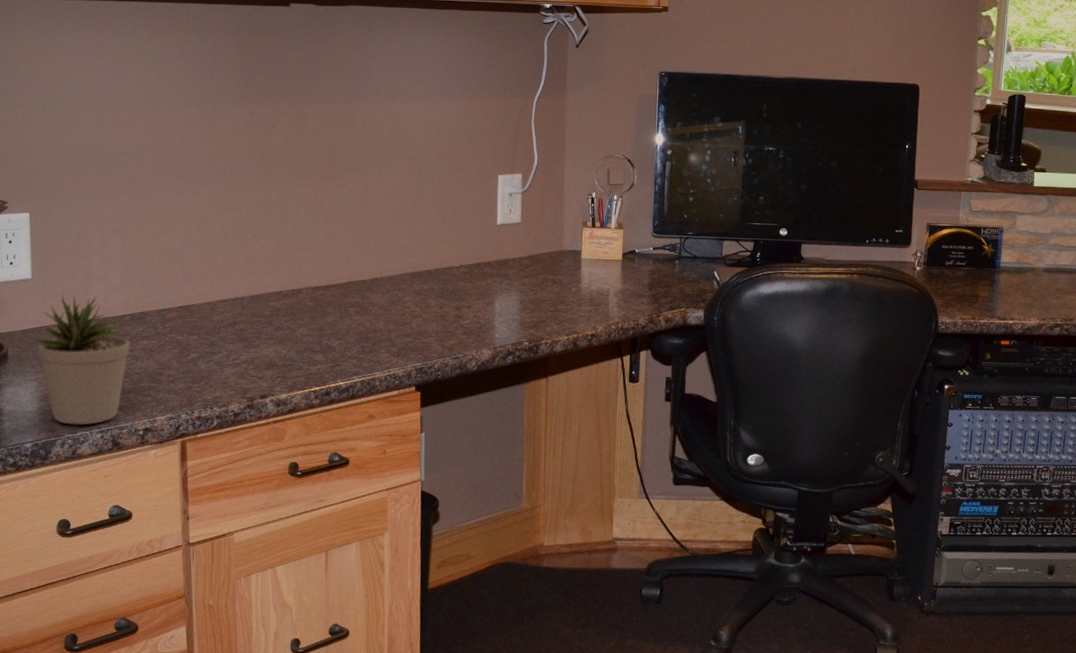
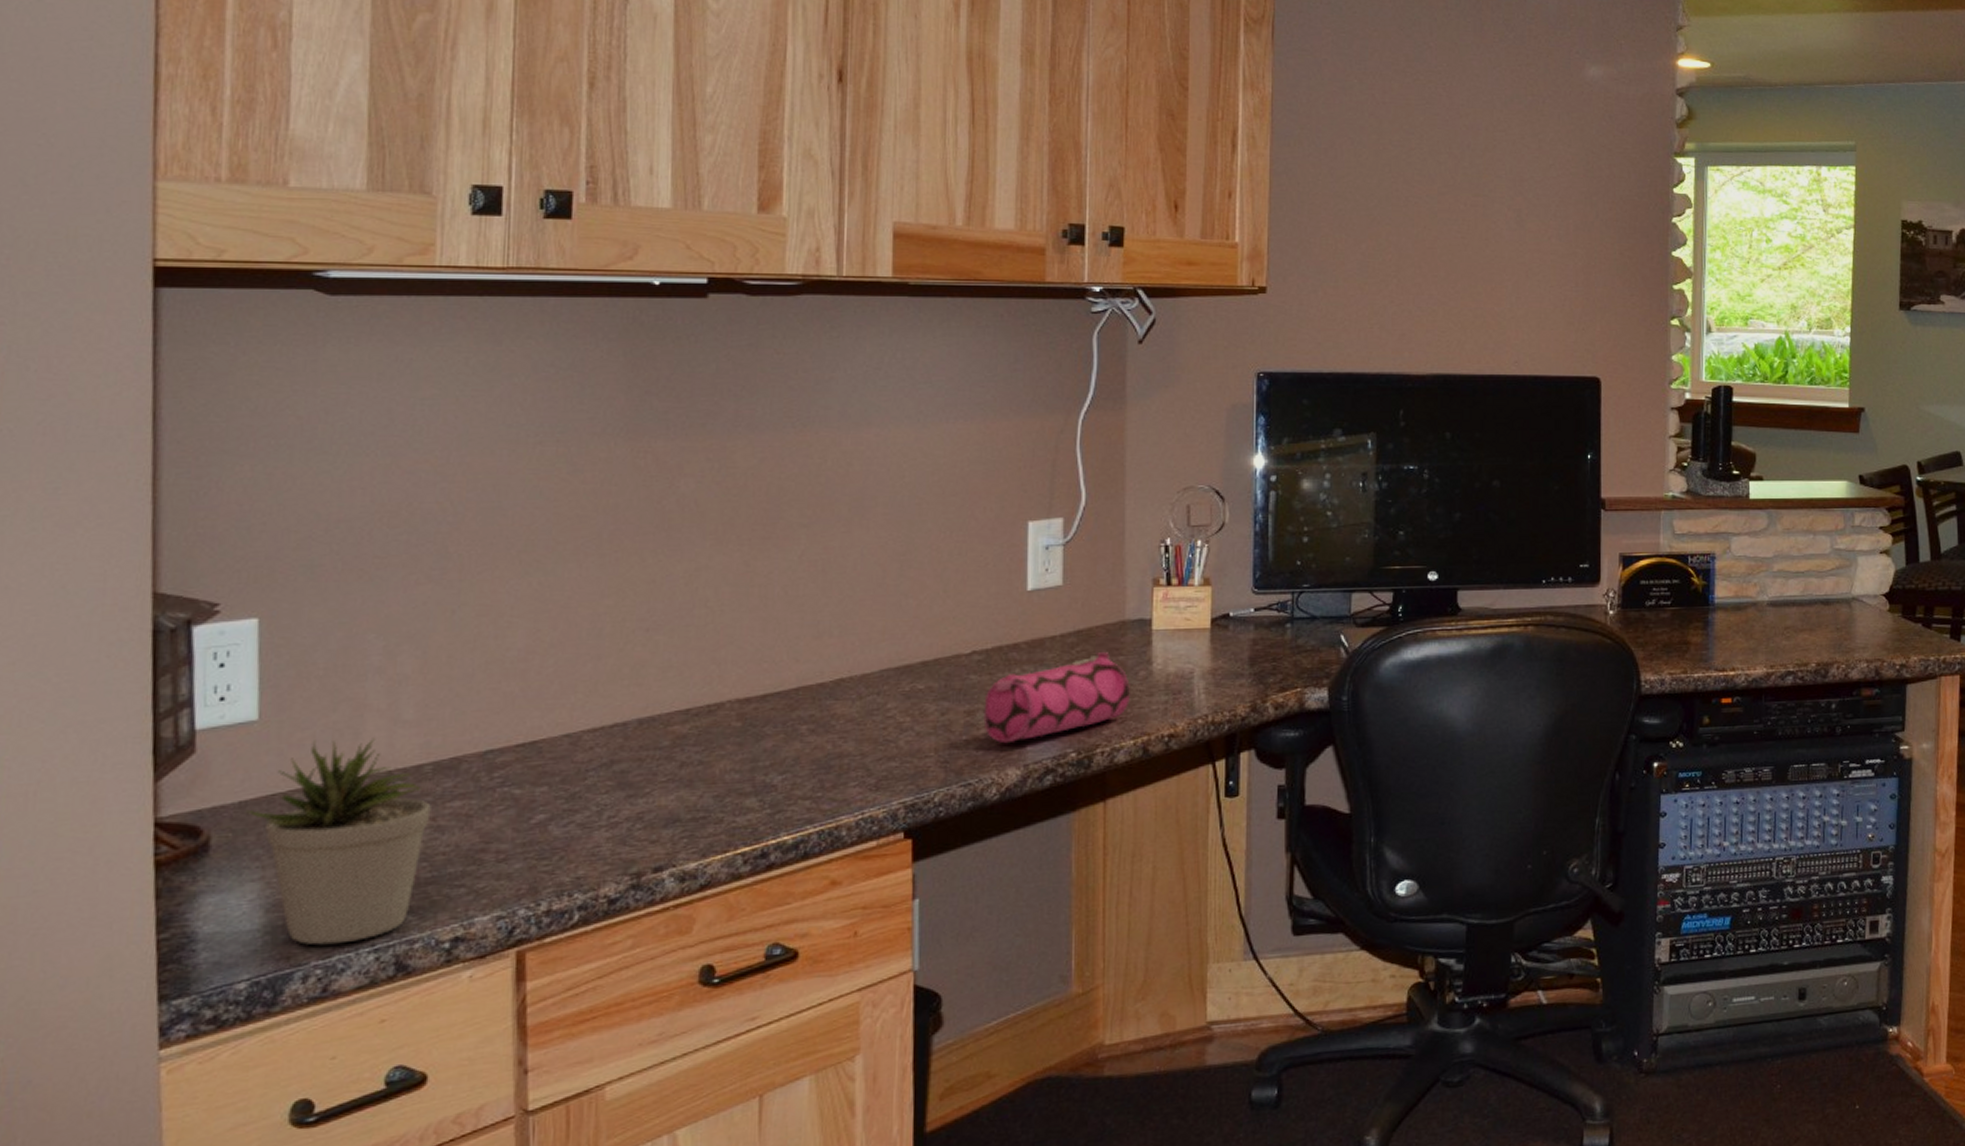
pencil case: none [467,271,565,332] -> present [983,651,1130,744]

